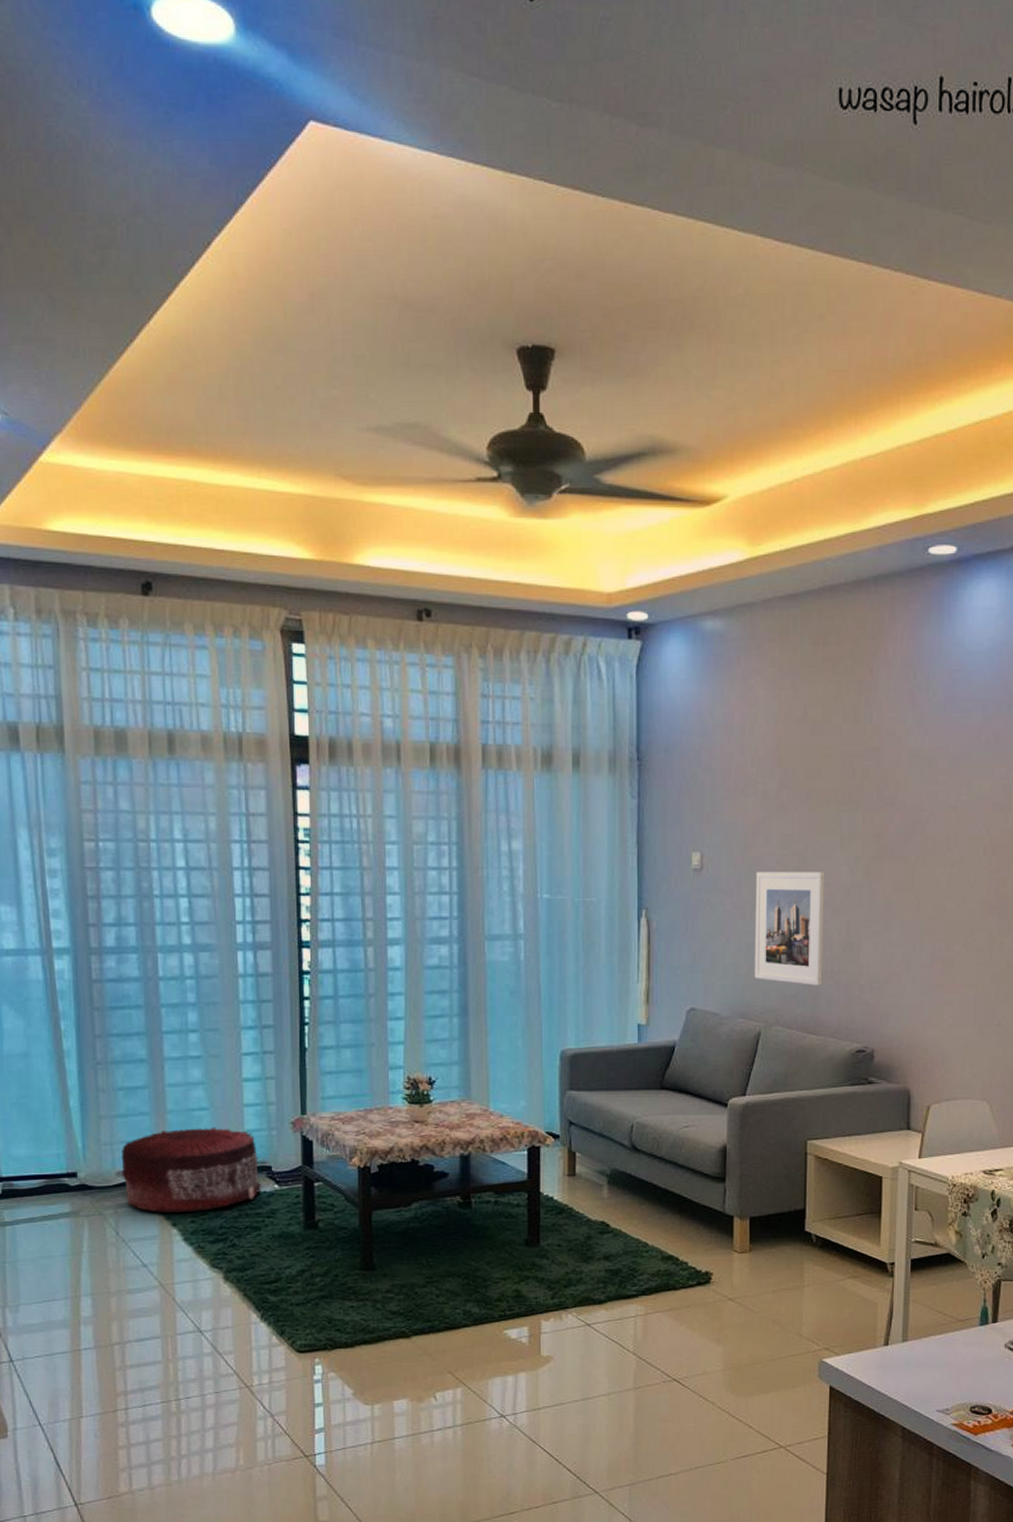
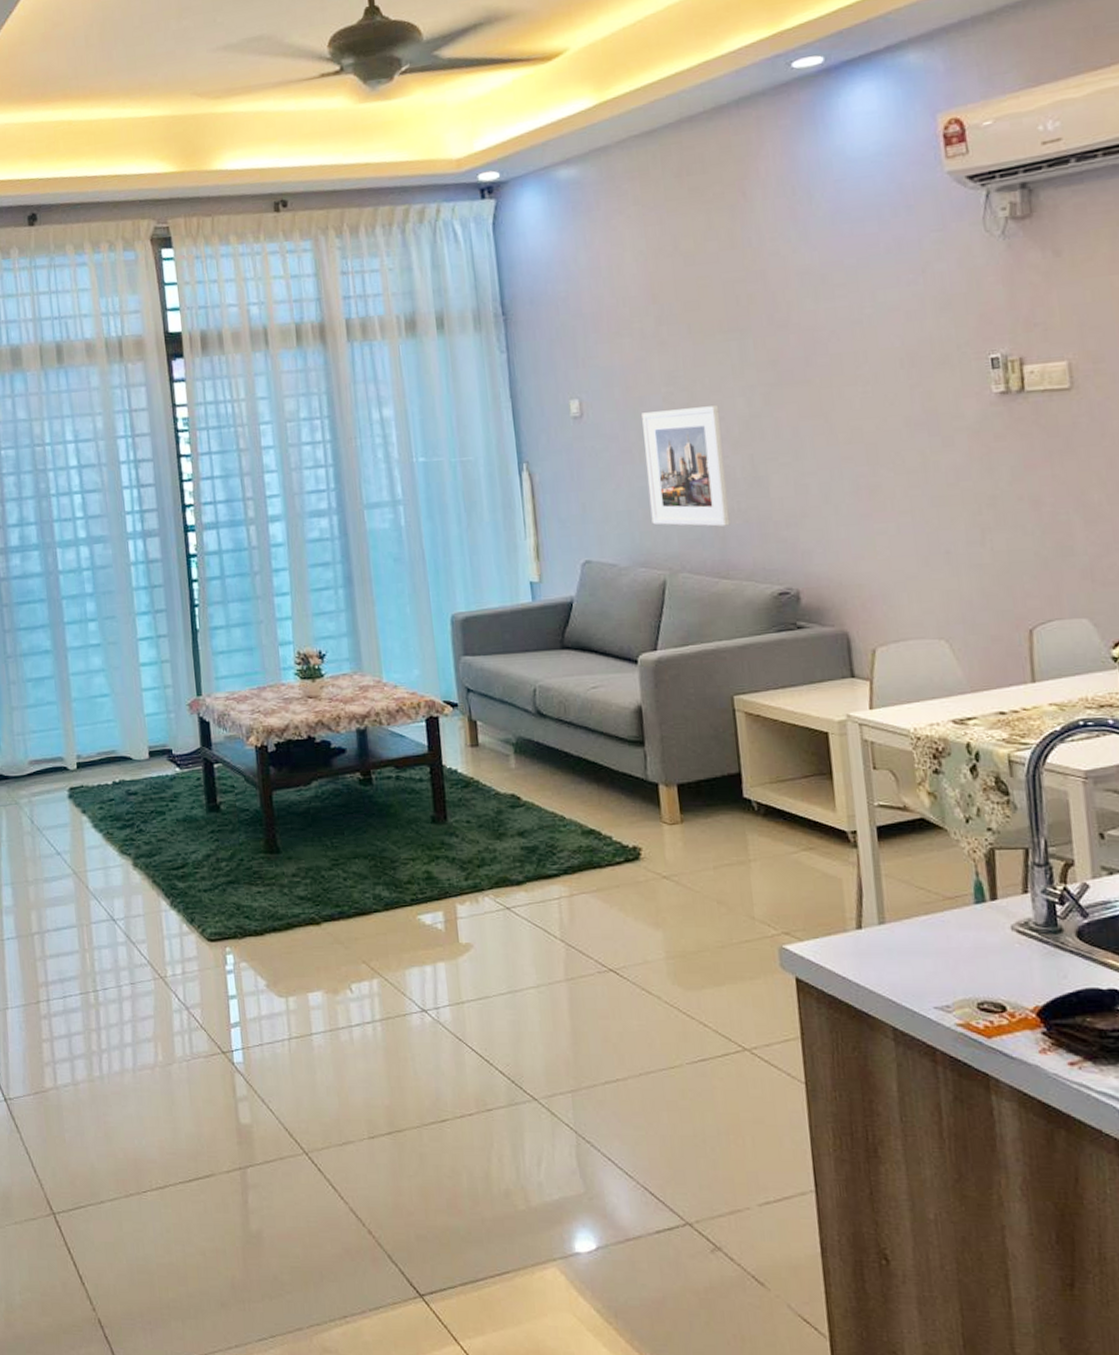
pouf: present [121,1127,262,1213] -> none [32,712,164,800]

